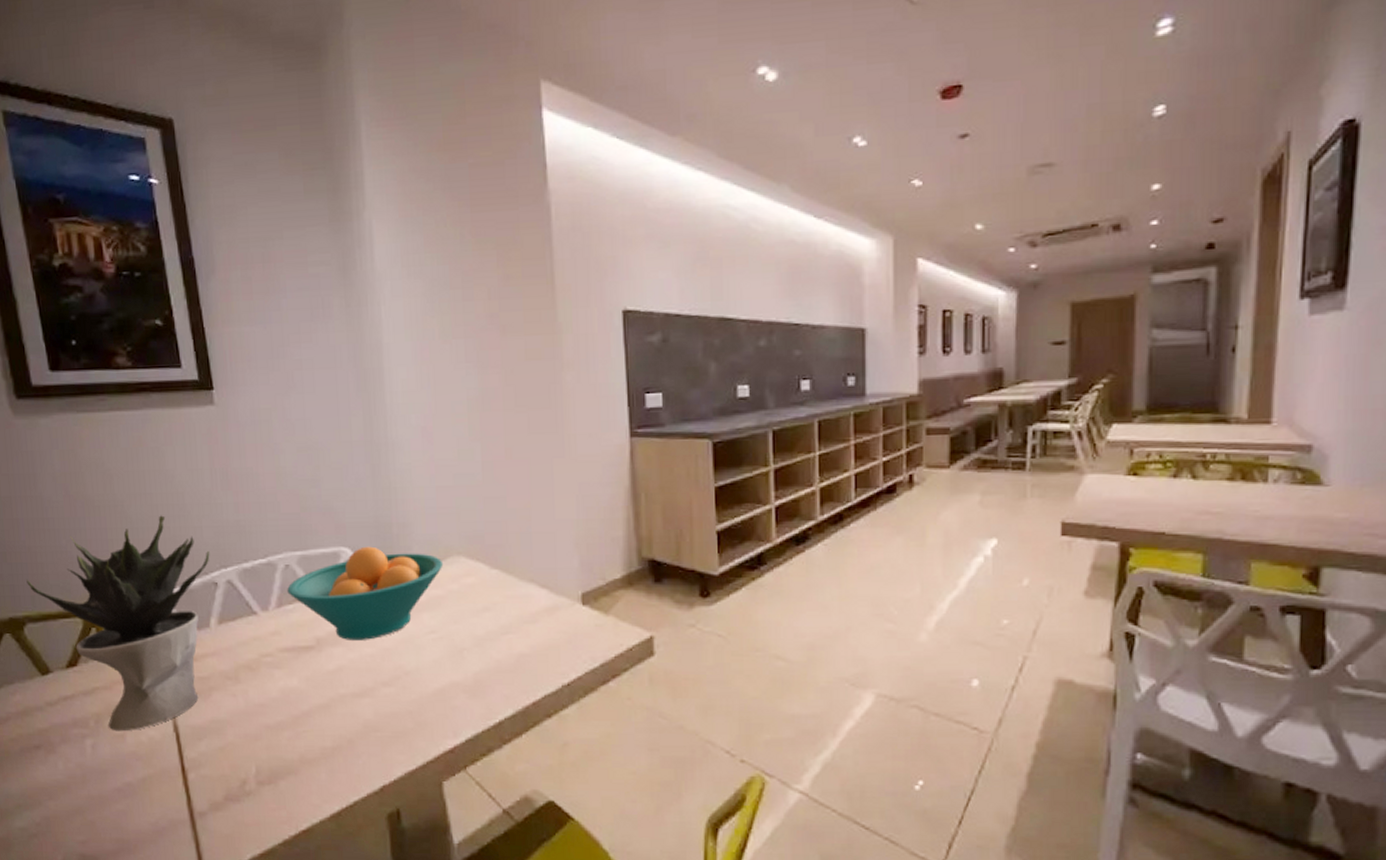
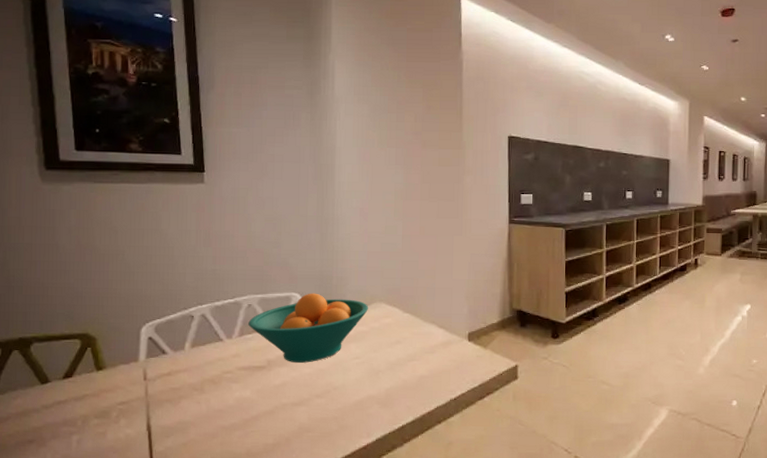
potted plant: present [26,515,210,732] -> none [37,263,190,430]

